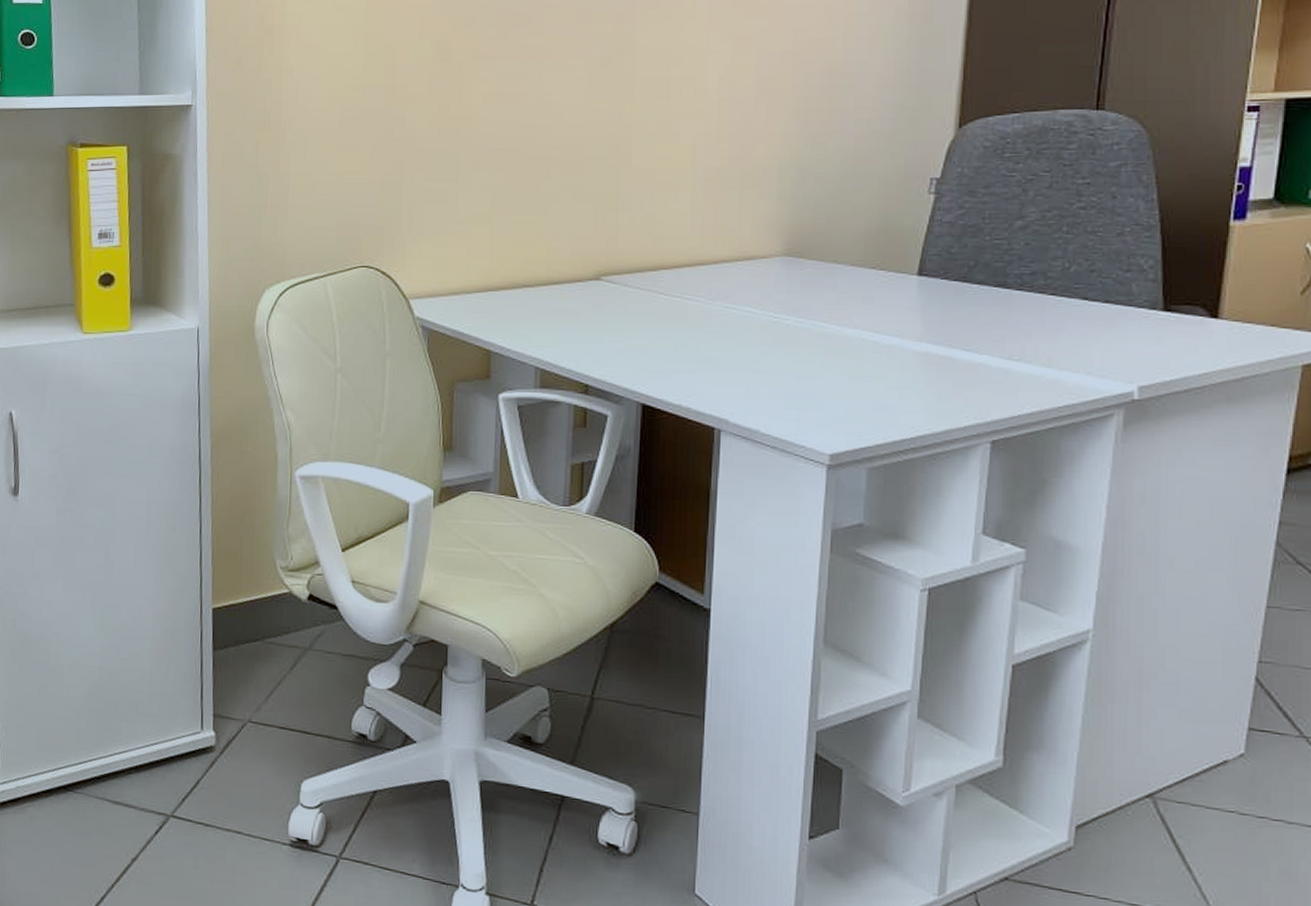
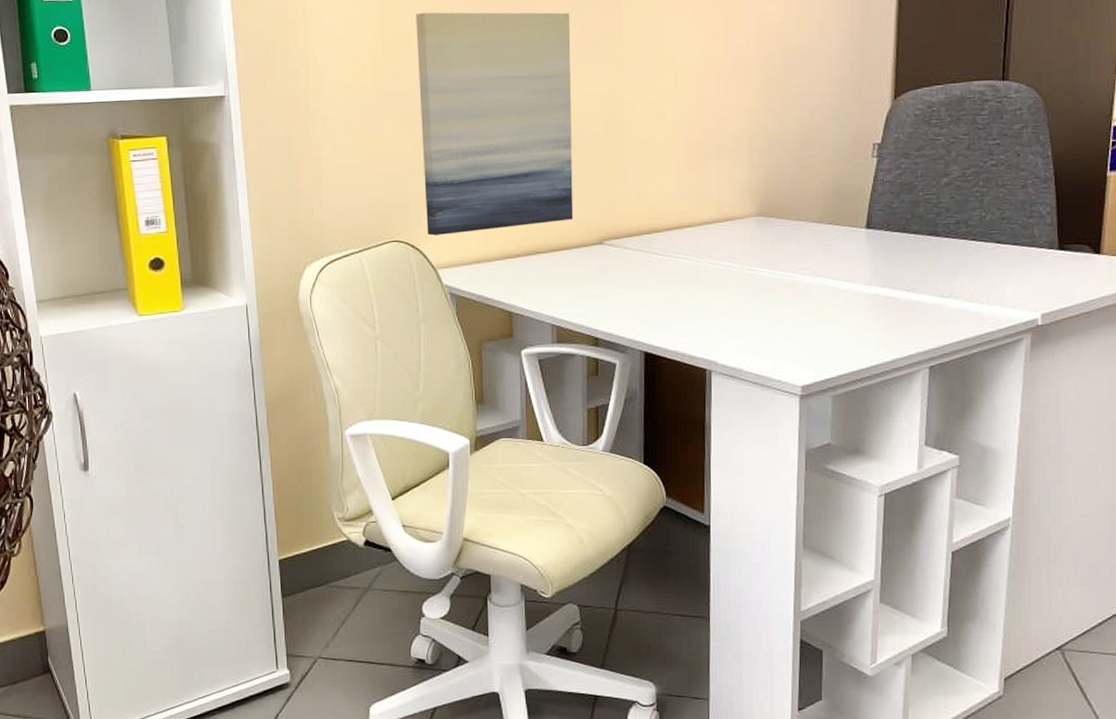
wall art: none [400,20,576,262] -> present [416,12,574,236]

